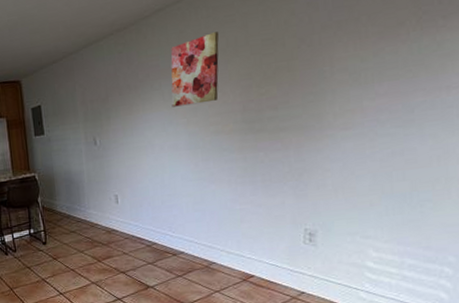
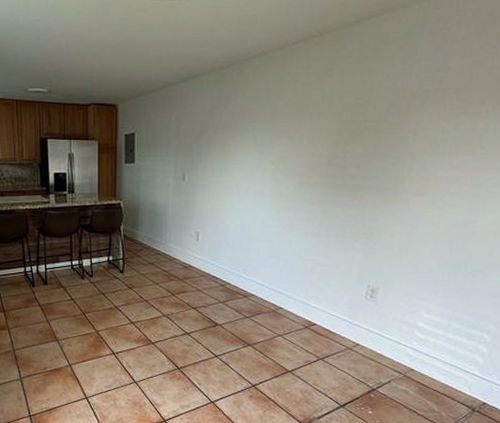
wall art: present [171,32,219,107] -> none [262,84,316,153]

